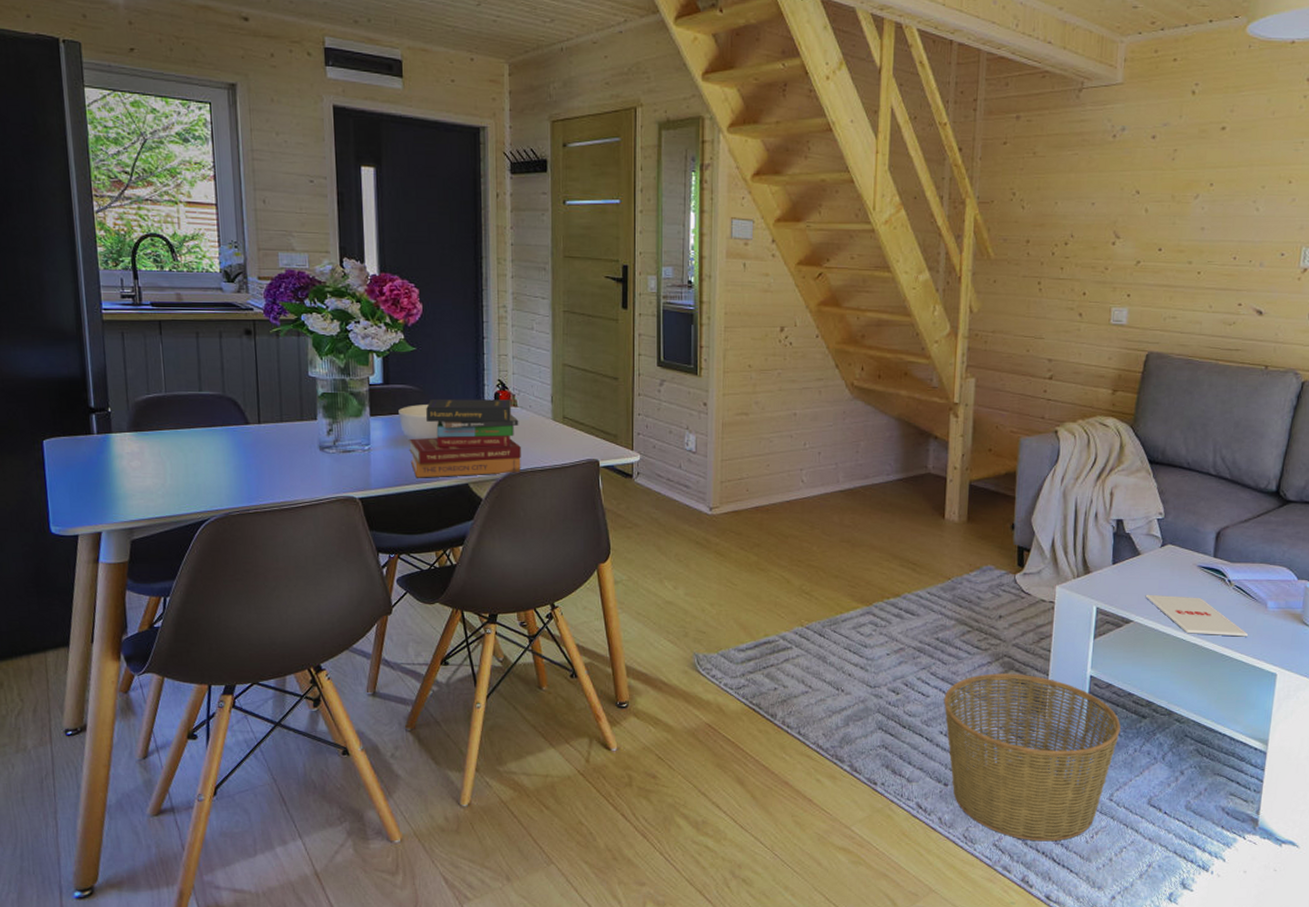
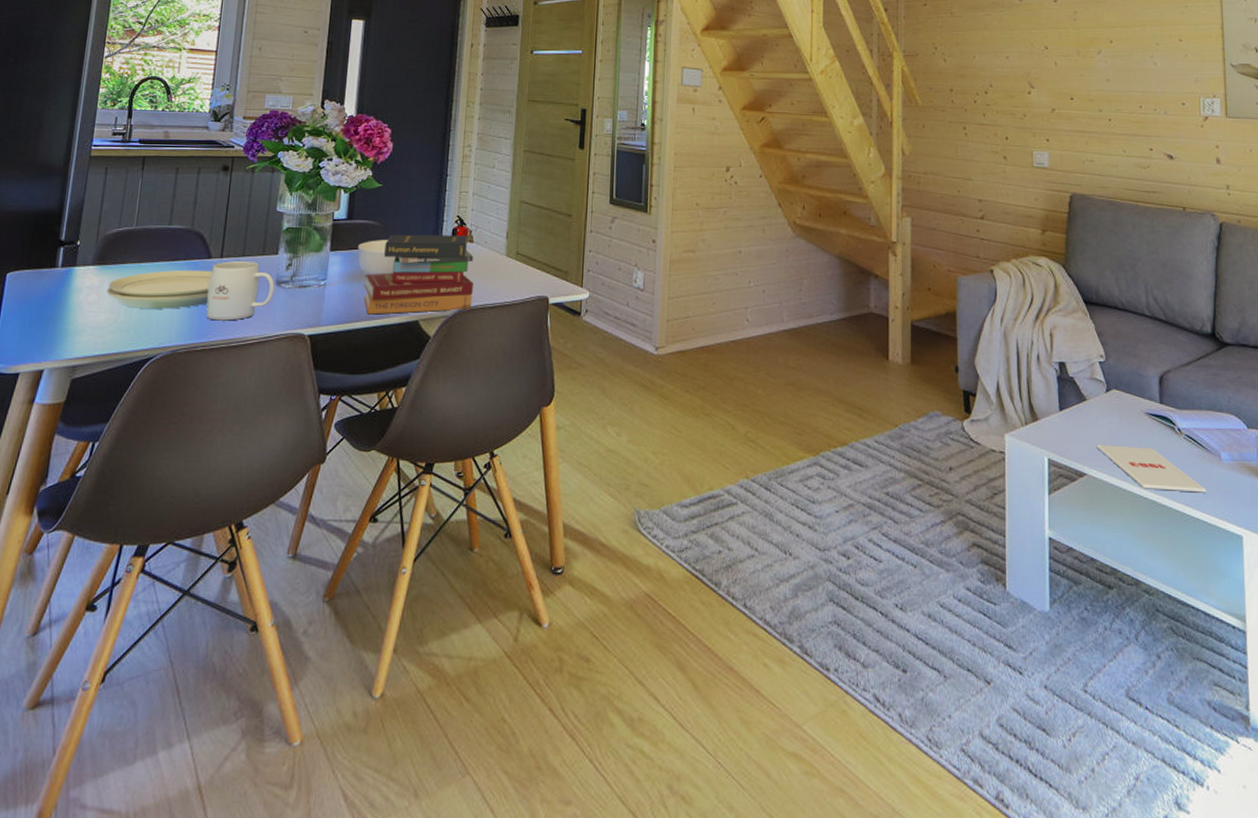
plate: none [148,435,253,474] -> present [106,269,213,309]
mug: none [250,427,319,485] -> present [205,261,275,321]
basket: present [944,673,1121,842] -> none [897,534,1087,746]

